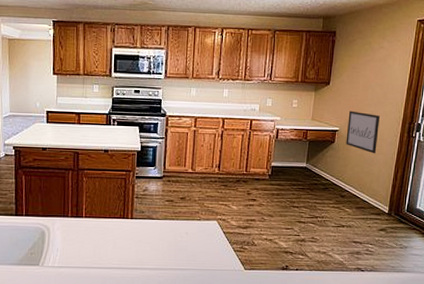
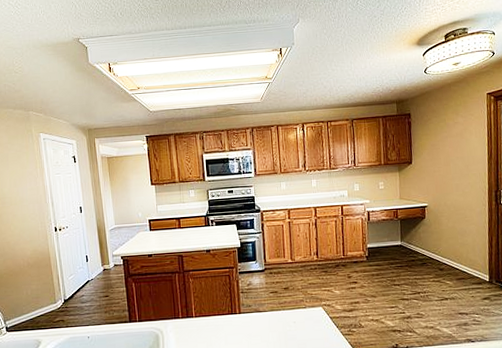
wall art: present [346,110,380,154] -> none [434,185,468,225]

